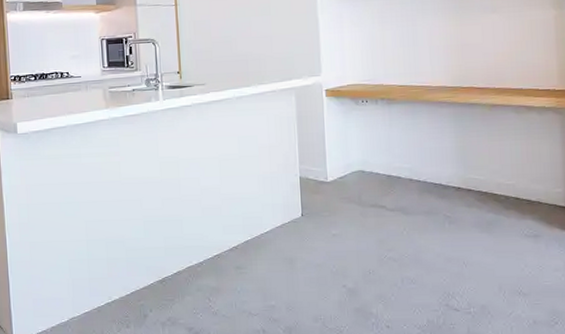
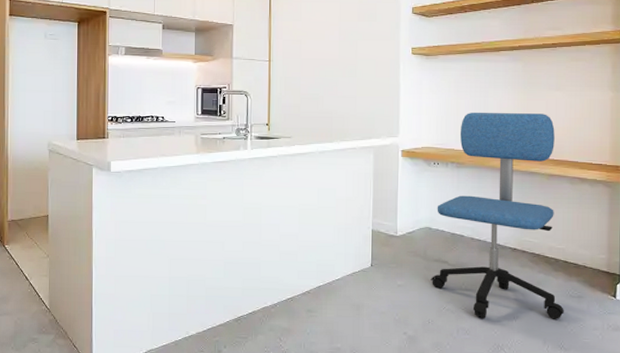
office chair: none [368,39,520,266] -> present [431,113,564,319]

